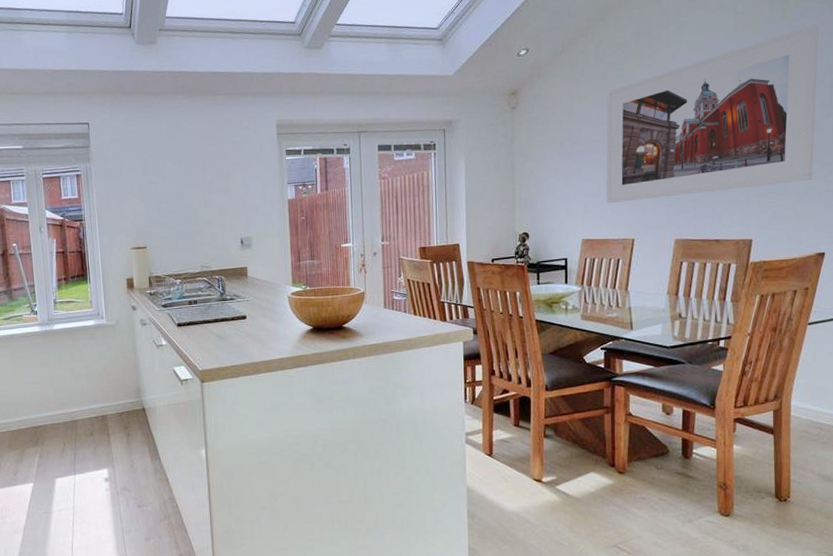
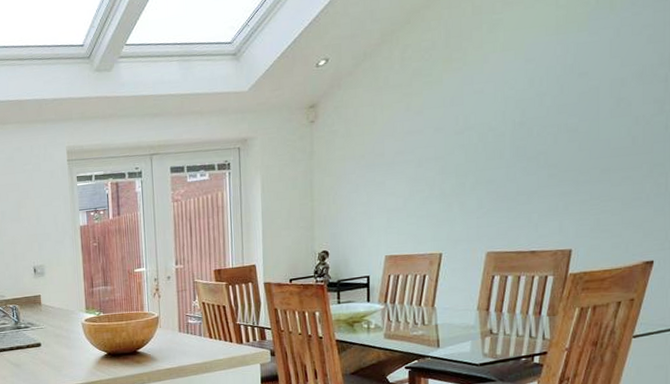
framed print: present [606,23,820,204] -> none [411,12,653,218]

